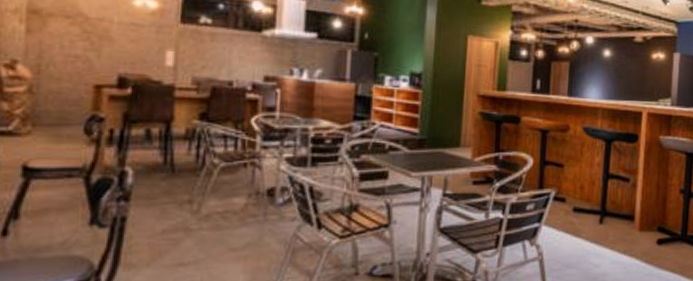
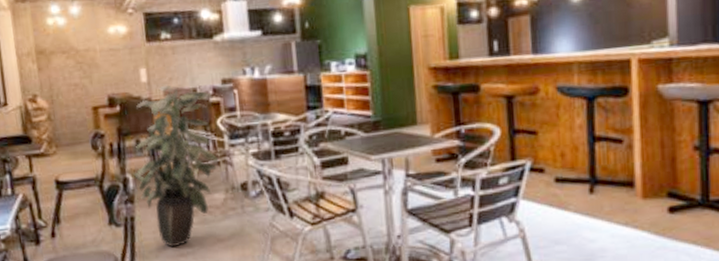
indoor plant: none [134,72,250,255] -> present [132,84,218,248]

